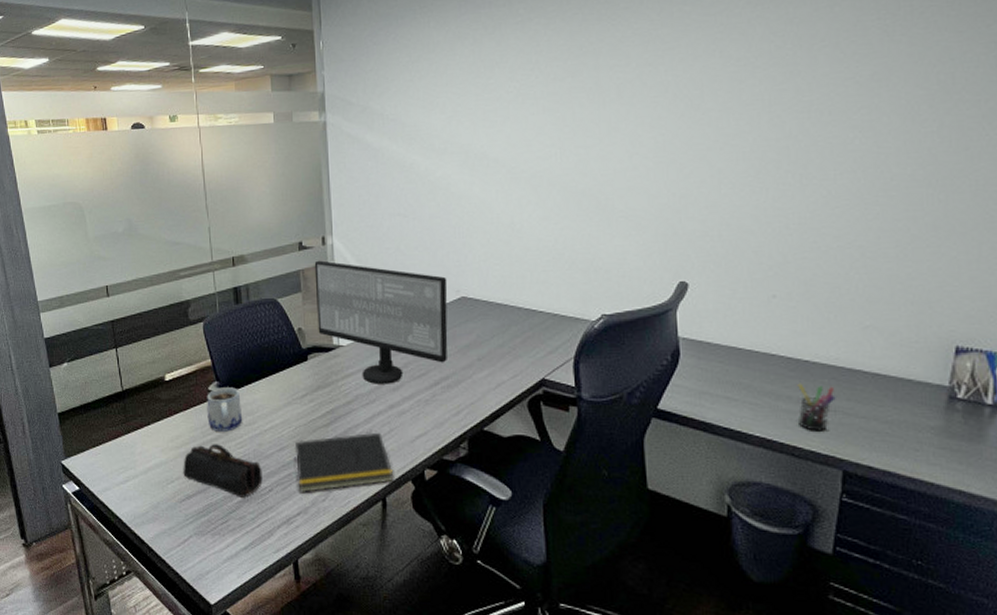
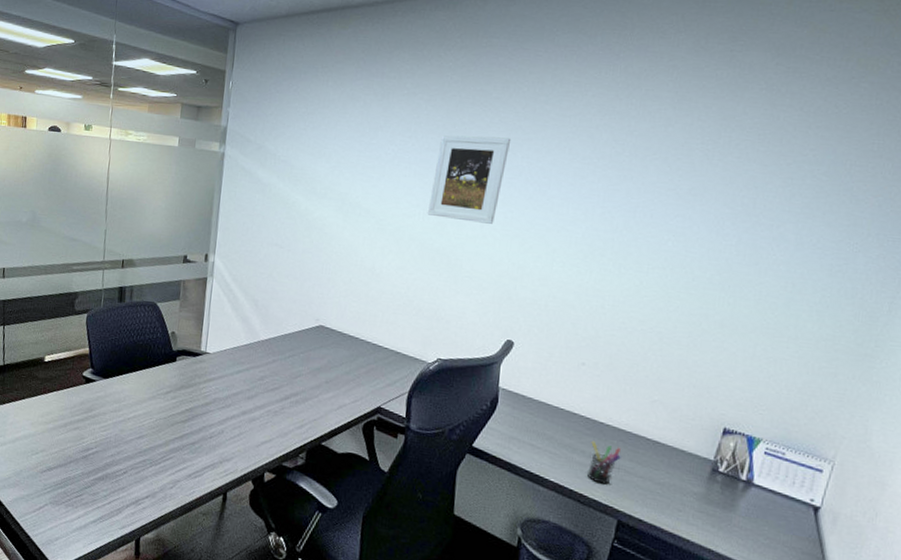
pencil case: present [183,444,263,498] -> none [48,424,121,476]
mug: present [207,387,242,432] -> none [78,374,111,415]
notepad: present [294,432,394,492] -> none [150,432,237,480]
computer monitor: present [314,260,448,384] -> none [189,274,310,393]
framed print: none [564,51,650,155] -> present [427,135,512,224]

